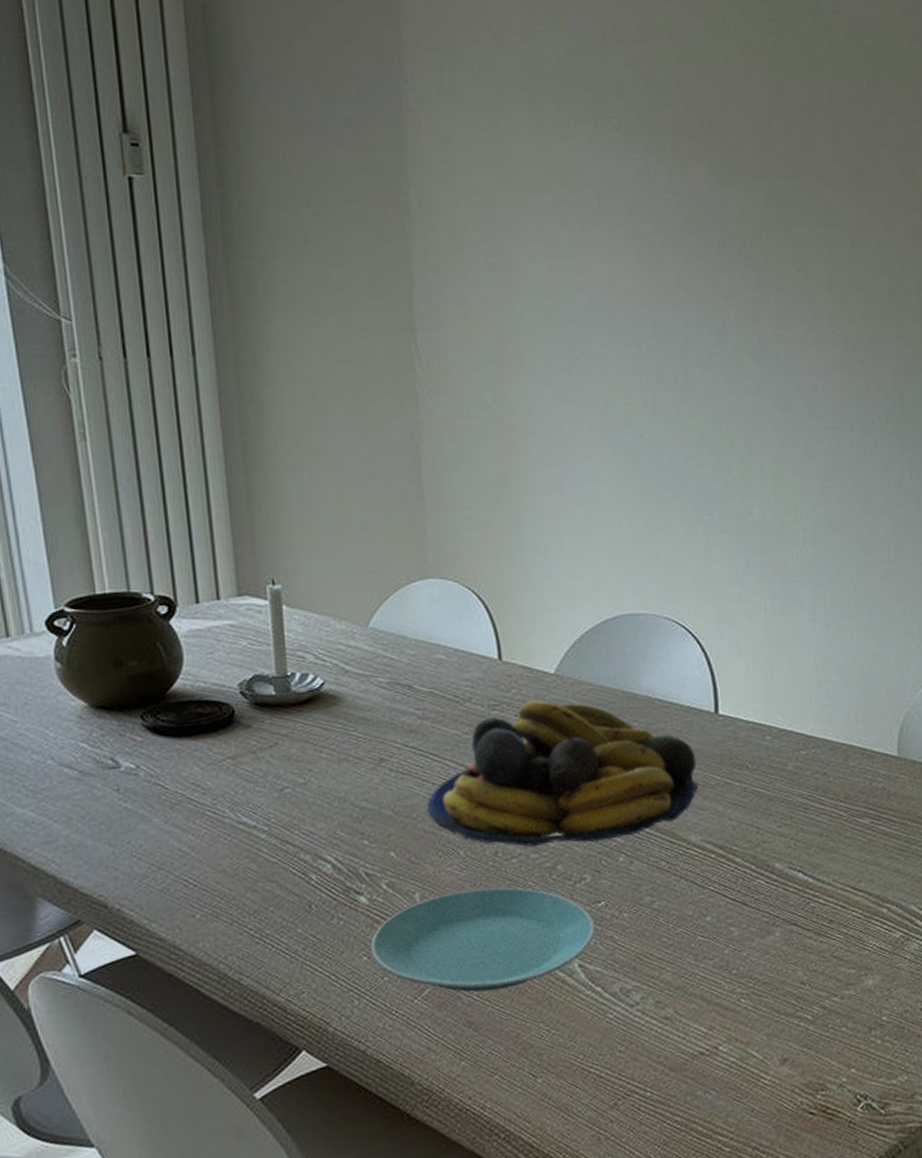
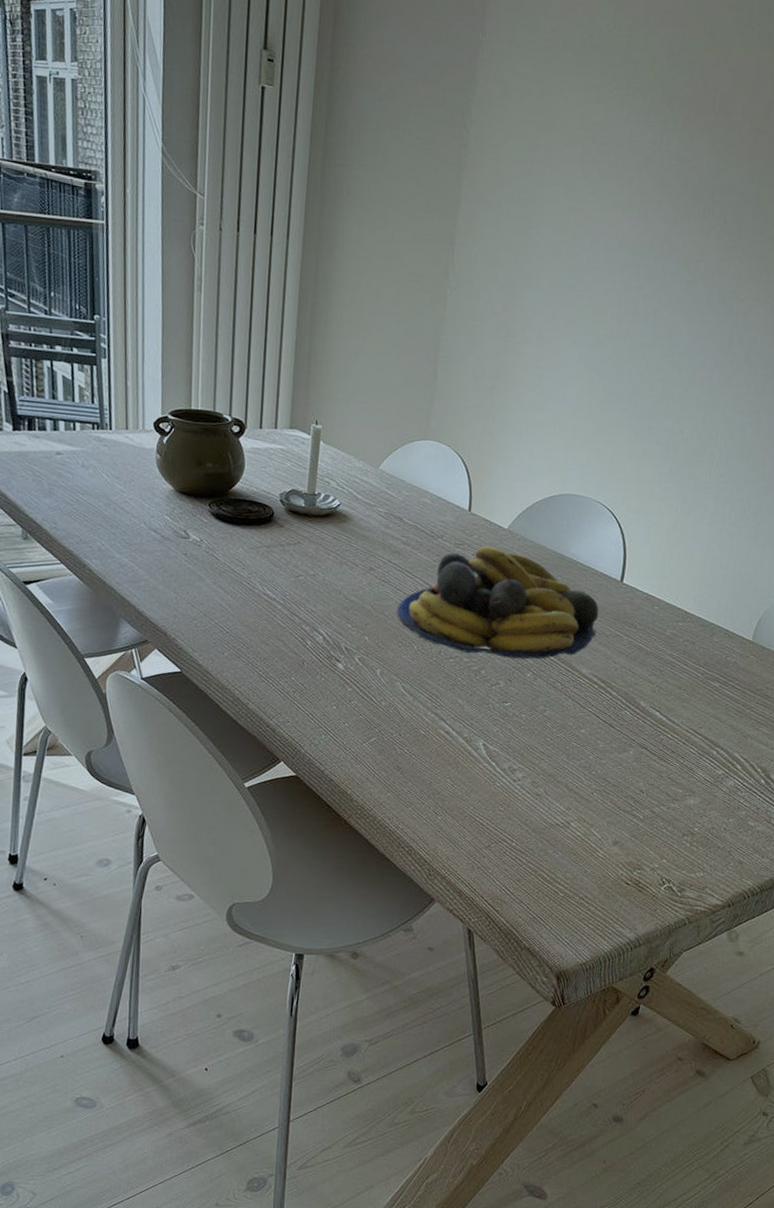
plate: present [370,887,596,992] -> none [339,674,501,750]

